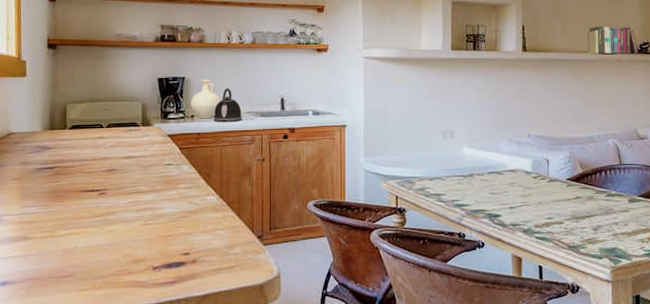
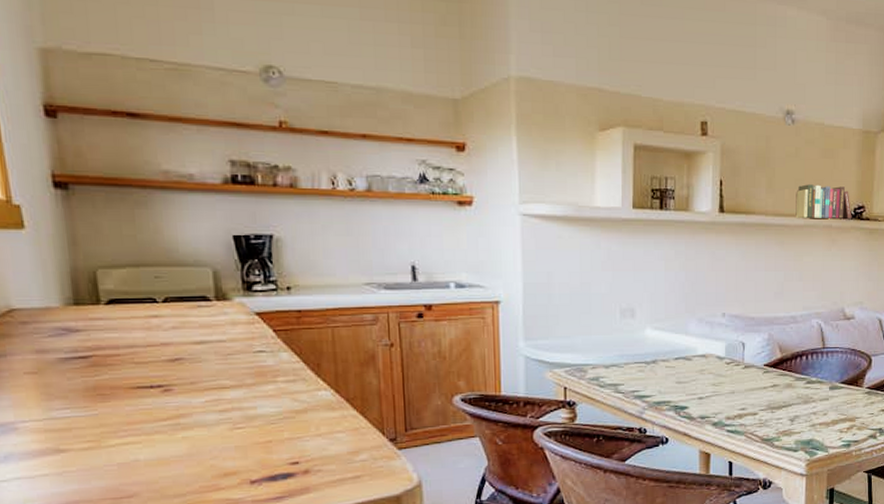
ceramic jug: present [190,80,221,119] -> none [284,239,328,292]
kettle: present [213,88,243,123] -> none [318,251,360,297]

